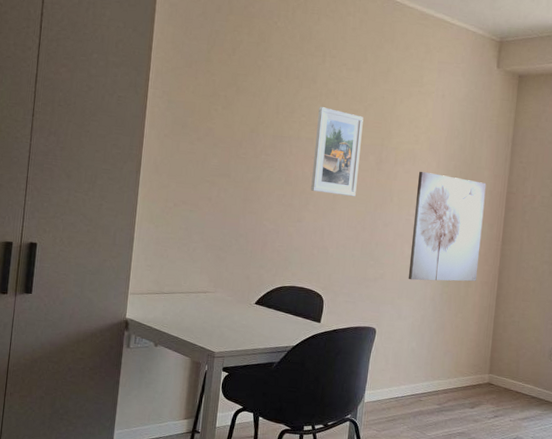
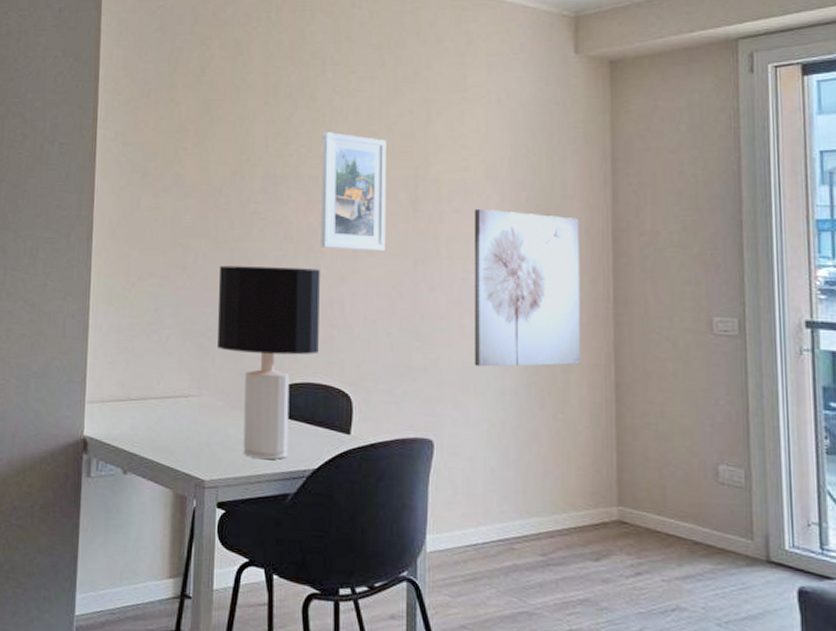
desk lamp: none [231,199,309,339] -> present [218,265,320,460]

